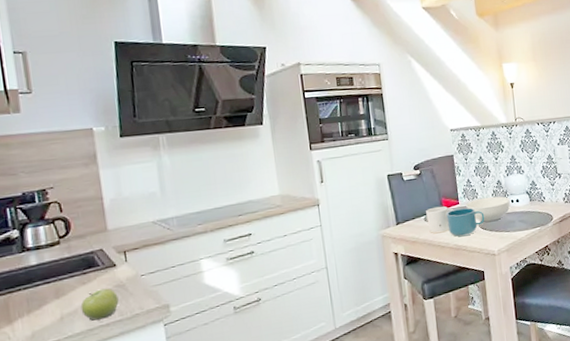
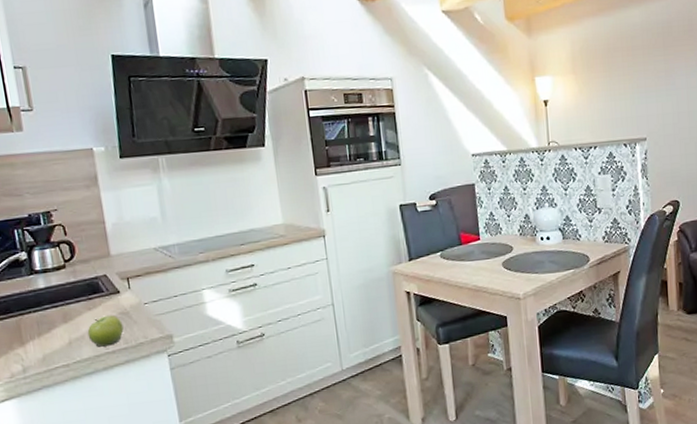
mug: present [426,206,454,234] -> none [442,241,474,273]
cup: present [446,208,485,237] -> none [465,244,510,277]
bowl: present [465,196,511,222] -> none [487,232,540,262]

